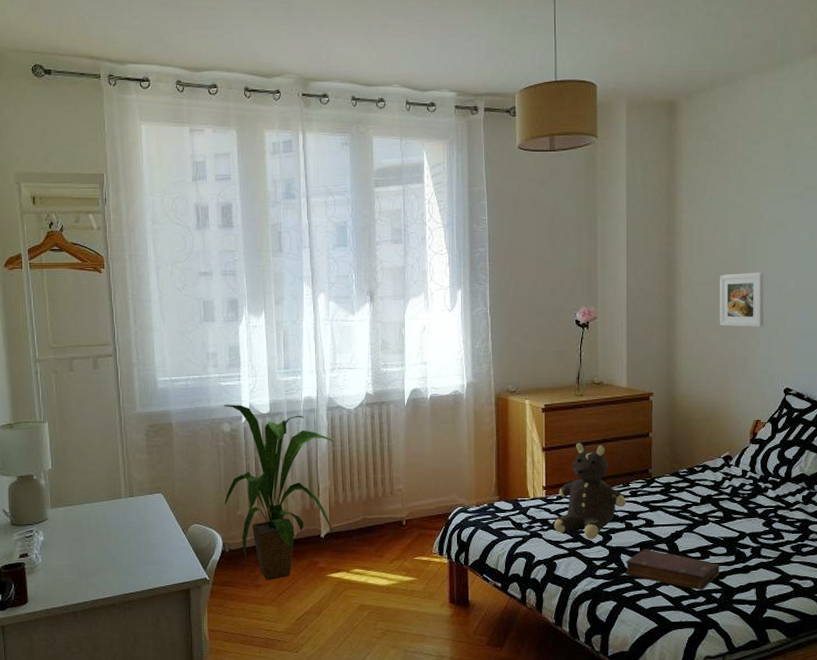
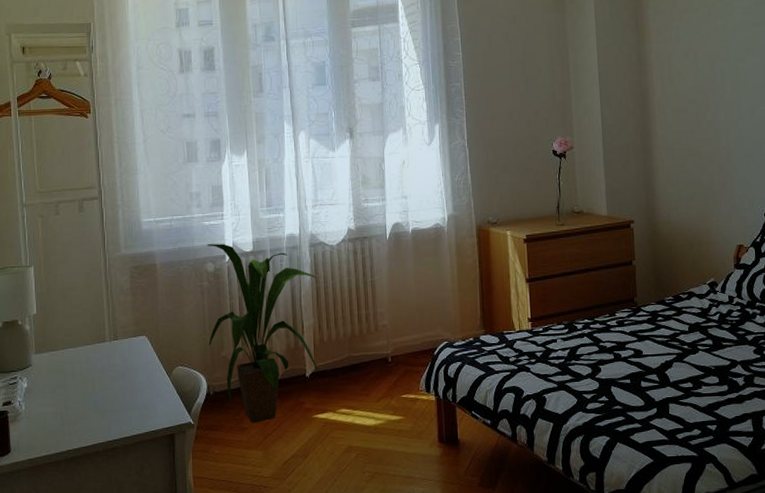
teddy bear: present [553,443,626,539] -> none [541,273,614,371]
diary: present [624,549,720,590] -> none [616,380,714,423]
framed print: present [720,273,764,328] -> none [692,98,740,153]

